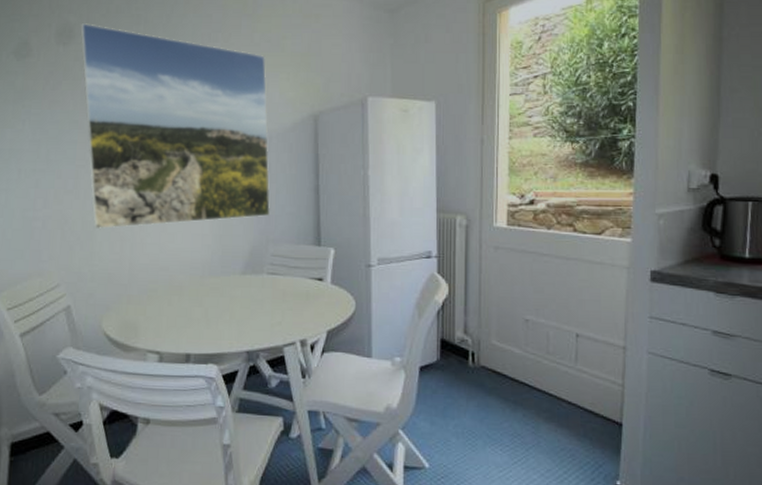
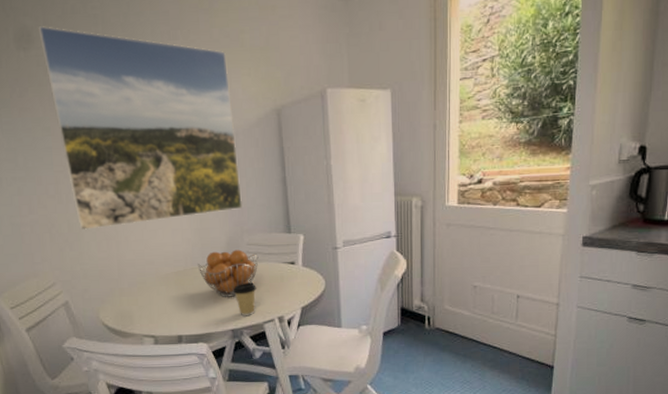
fruit basket: none [215,260,283,313] -> present [197,249,259,297]
coffee cup: none [252,298,278,337] -> present [233,282,257,317]

